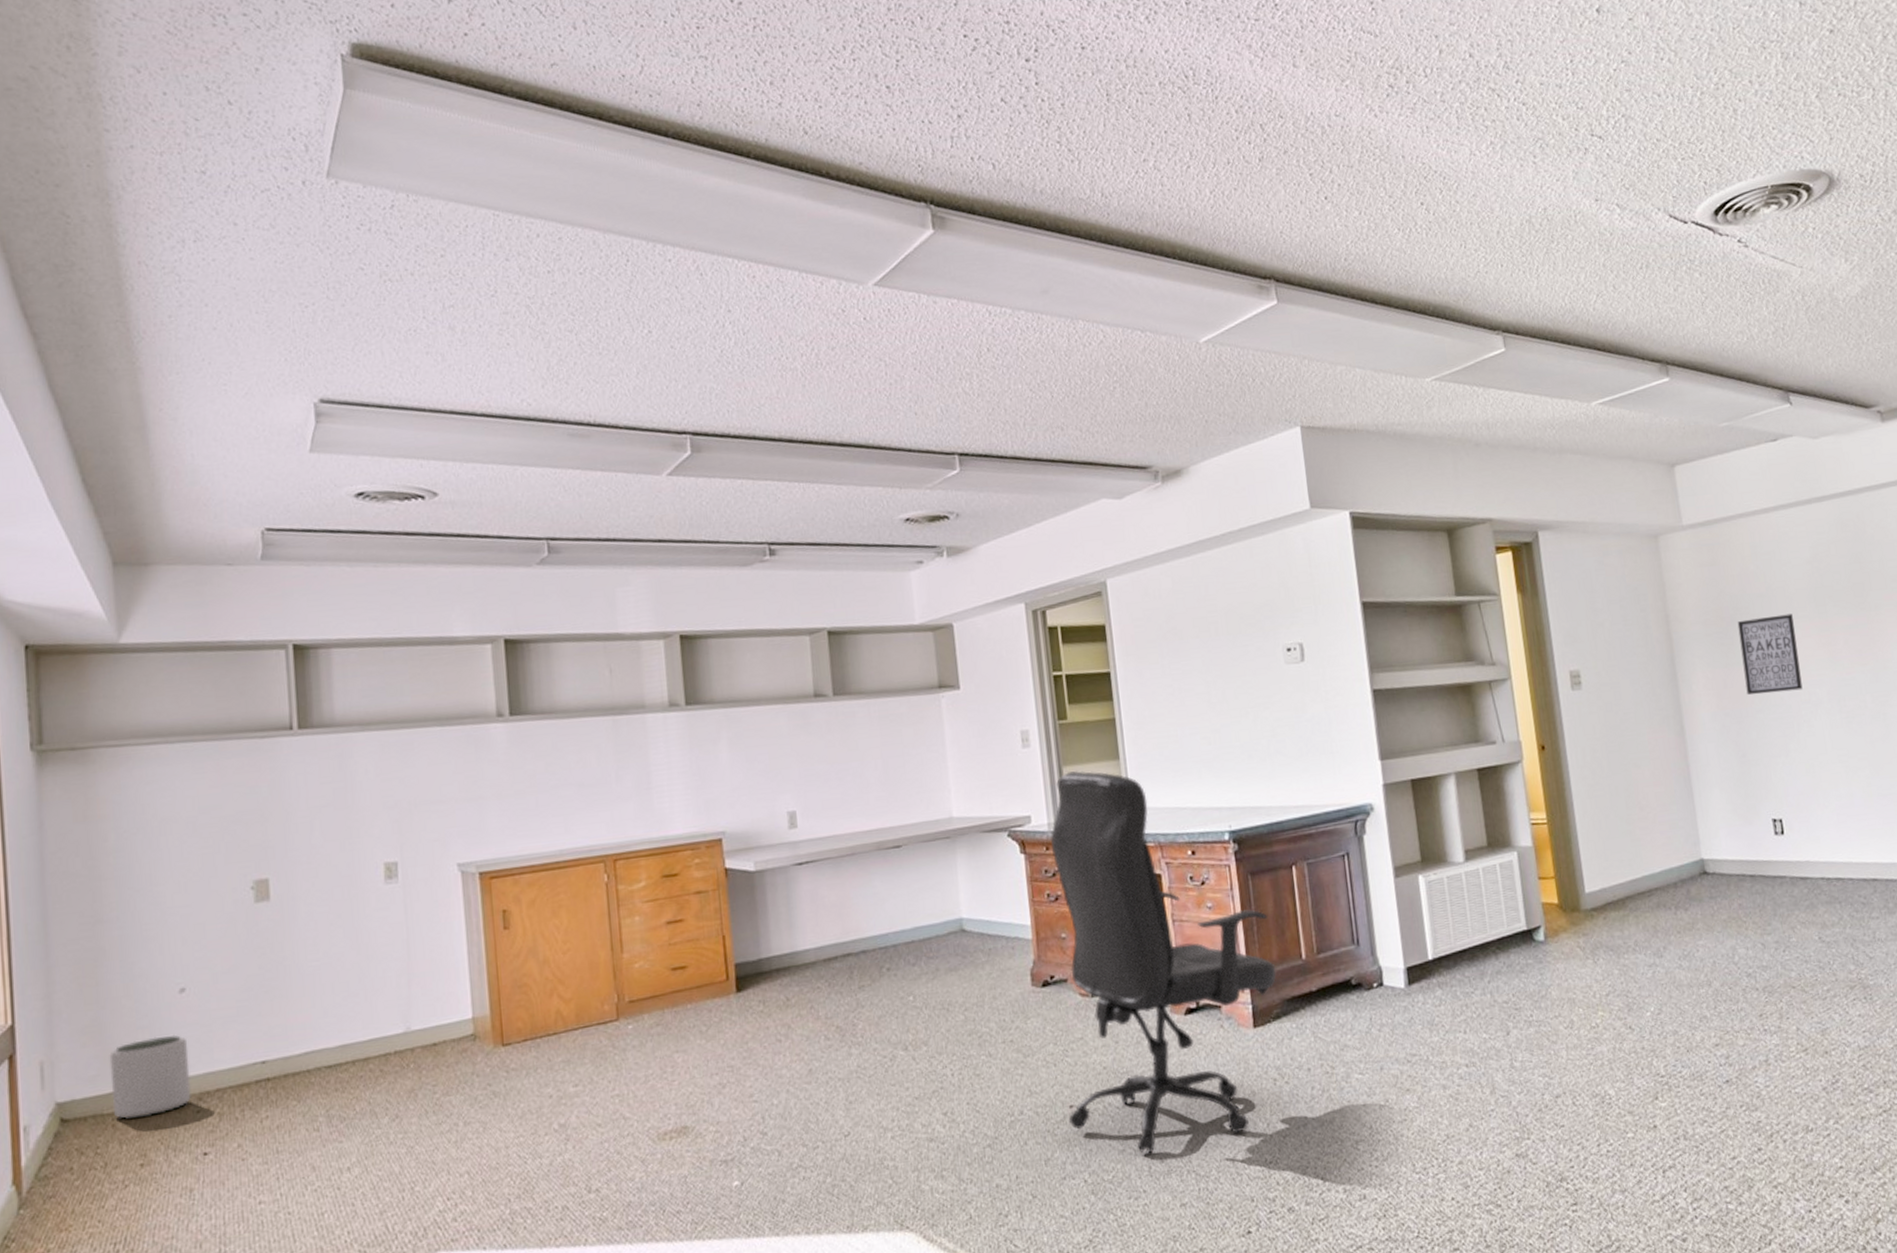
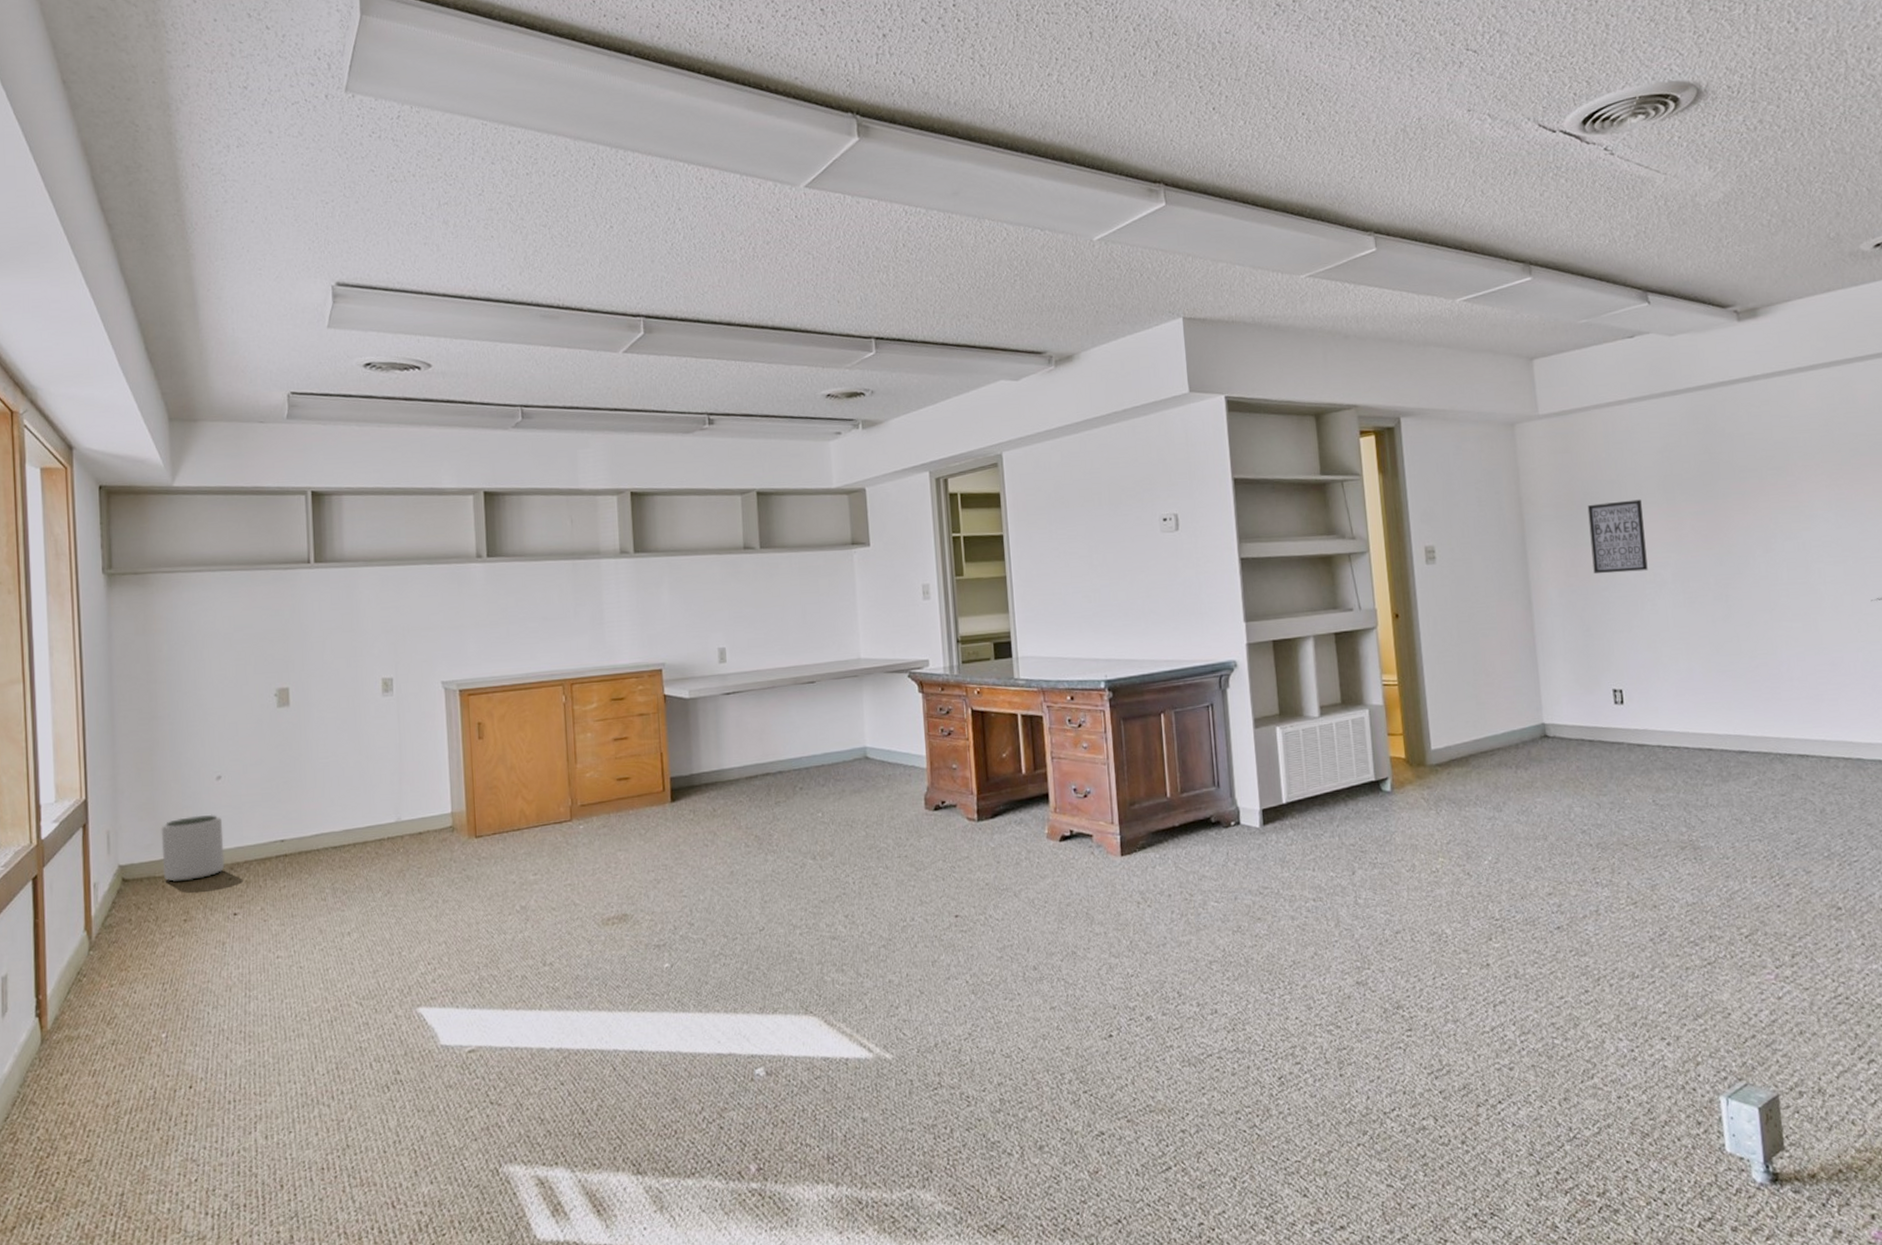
office chair: present [1050,770,1276,1154] -> none [945,622,1143,962]

